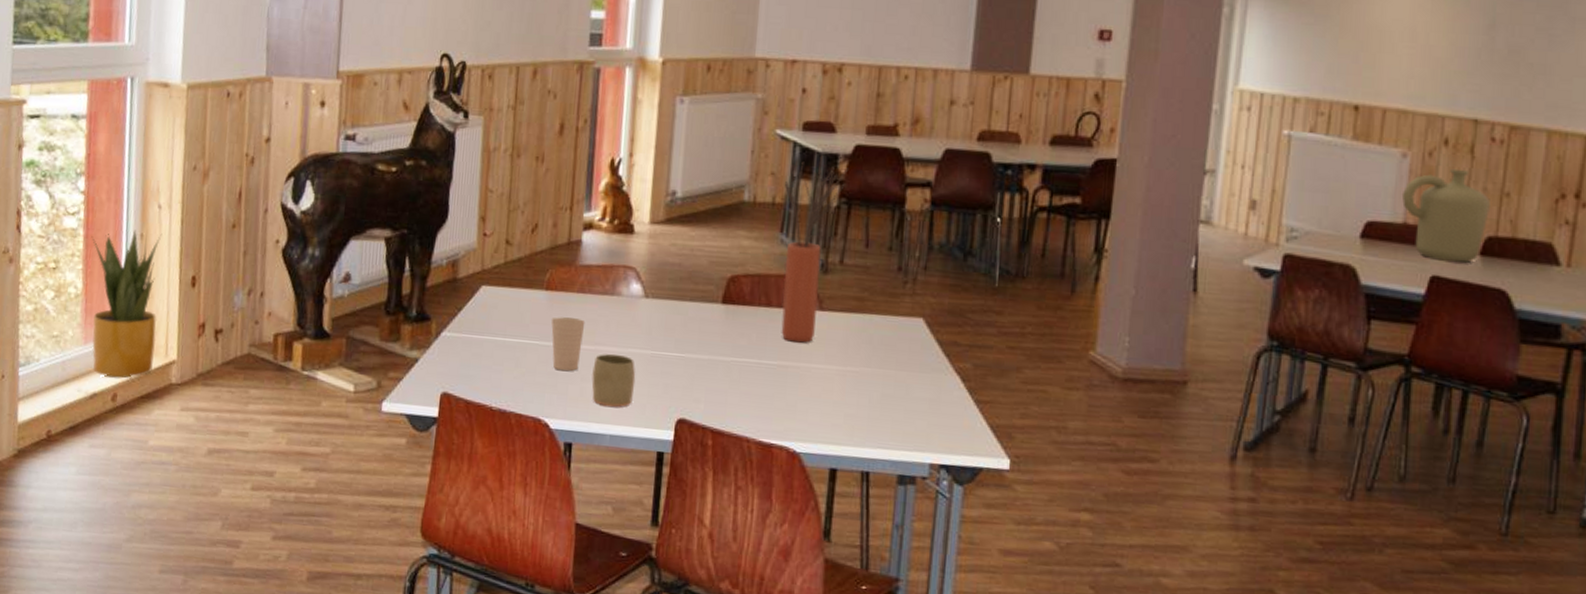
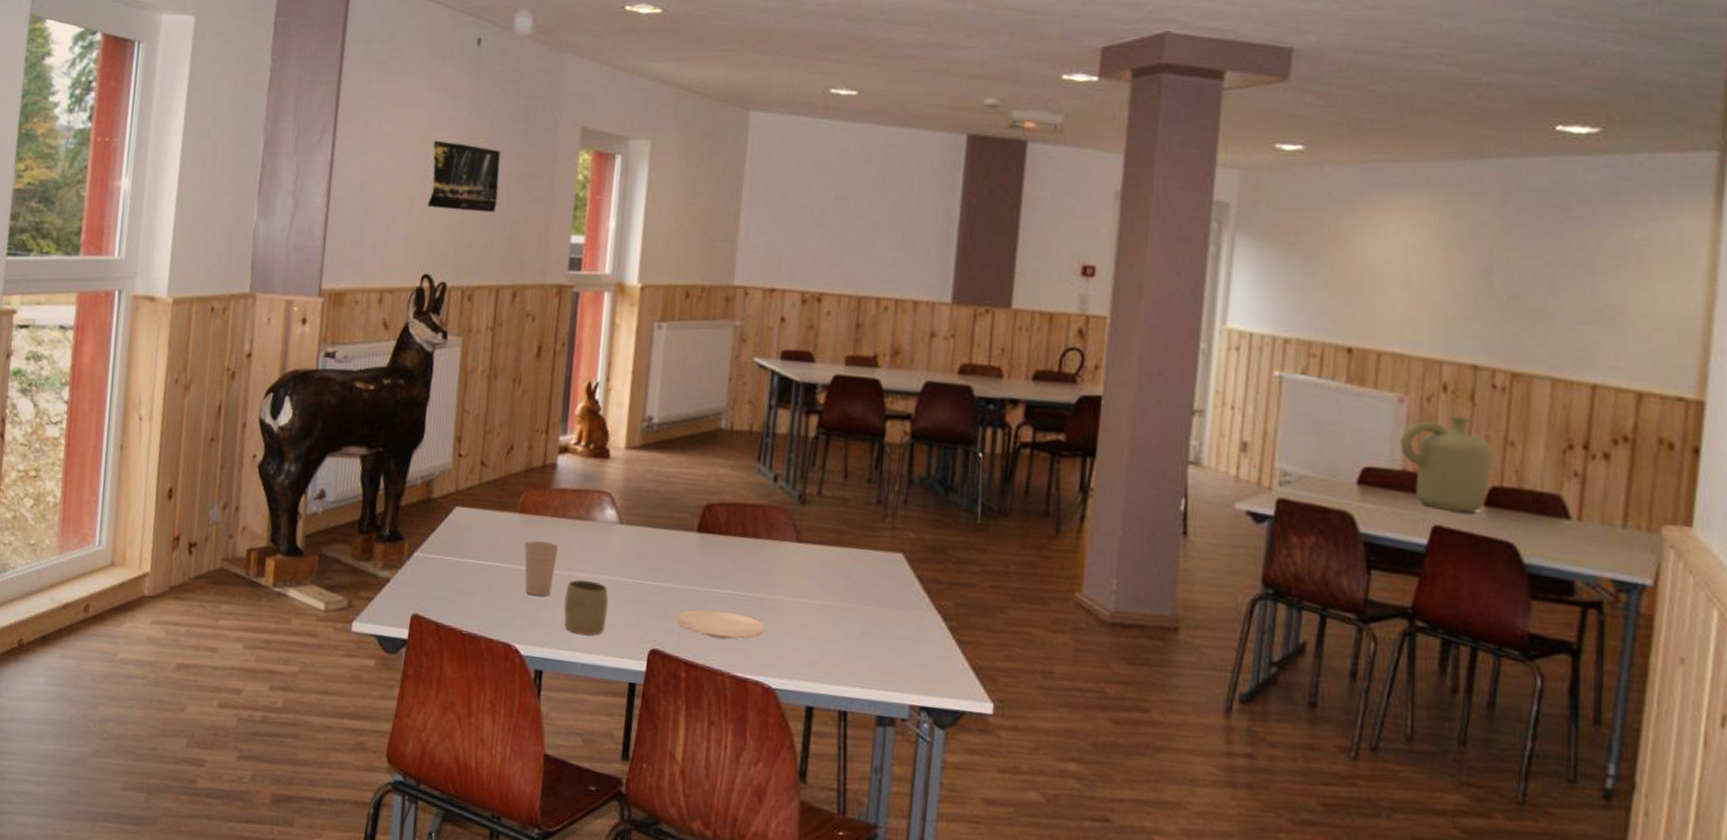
planter: present [91,229,163,378] -> none [67,440,142,589]
plate: none [702,378,791,407] -> present [676,609,766,639]
vase: present [781,154,849,343] -> none [757,383,828,575]

